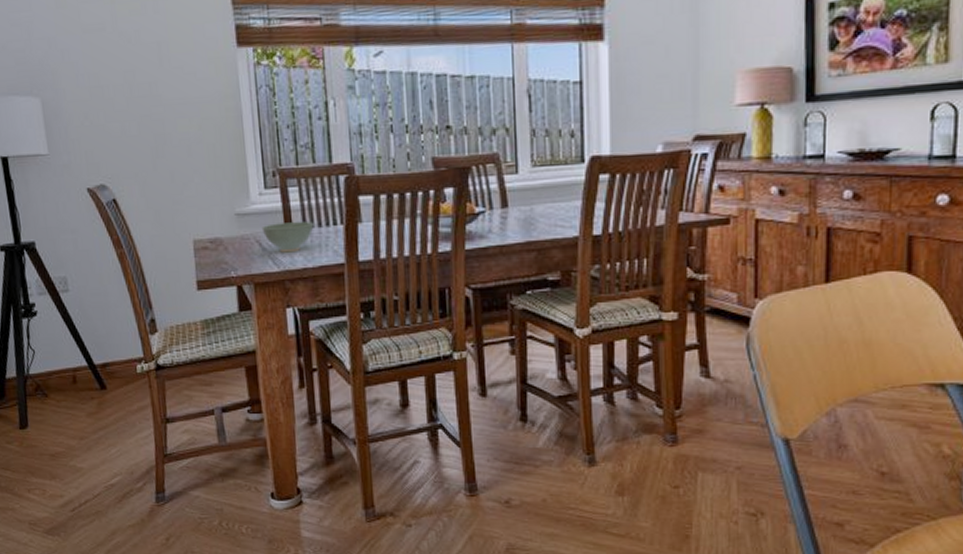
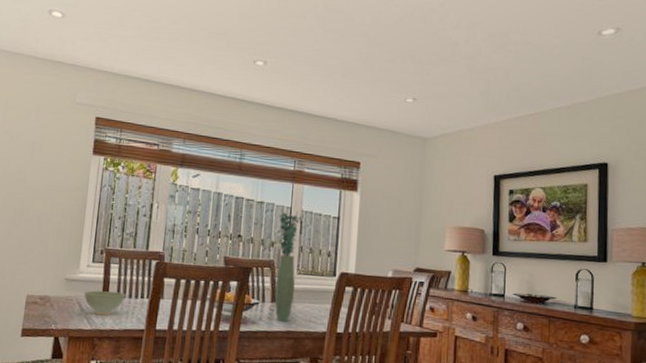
vase: none [497,81,531,231] -> present [274,208,300,322]

